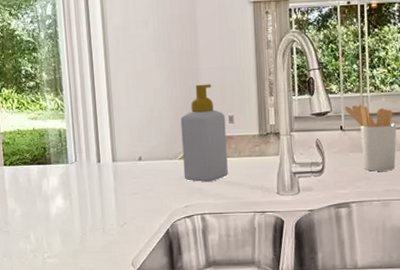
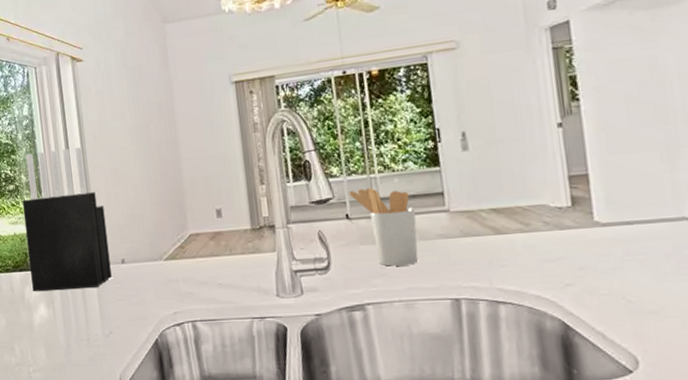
knife block: none [42,50,129,185] -> present [22,147,112,292]
soap bottle: present [180,84,228,183] -> none [163,175,219,286]

